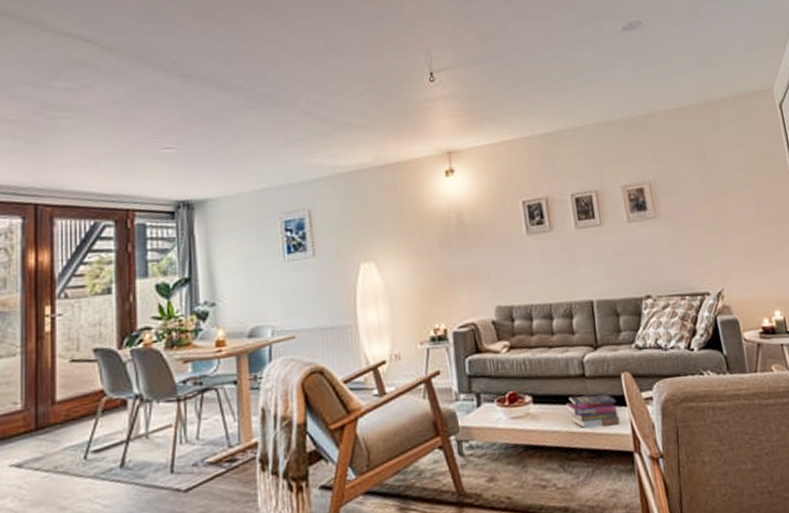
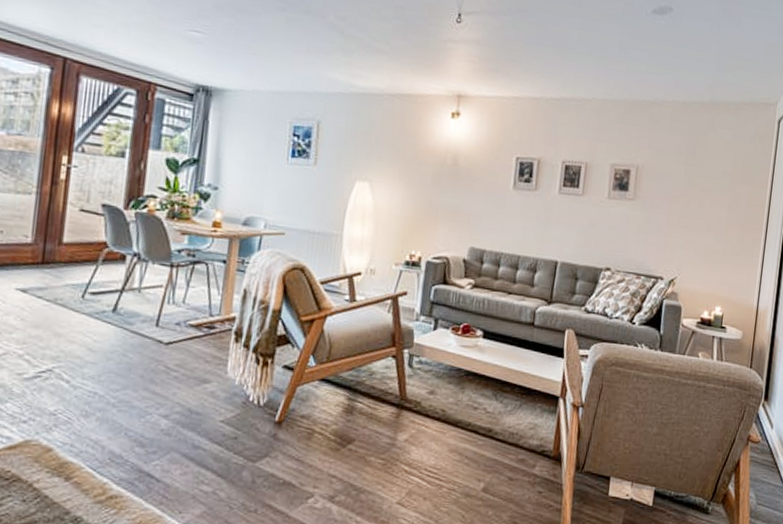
books: present [565,394,621,428] -> none [510,339,556,372]

